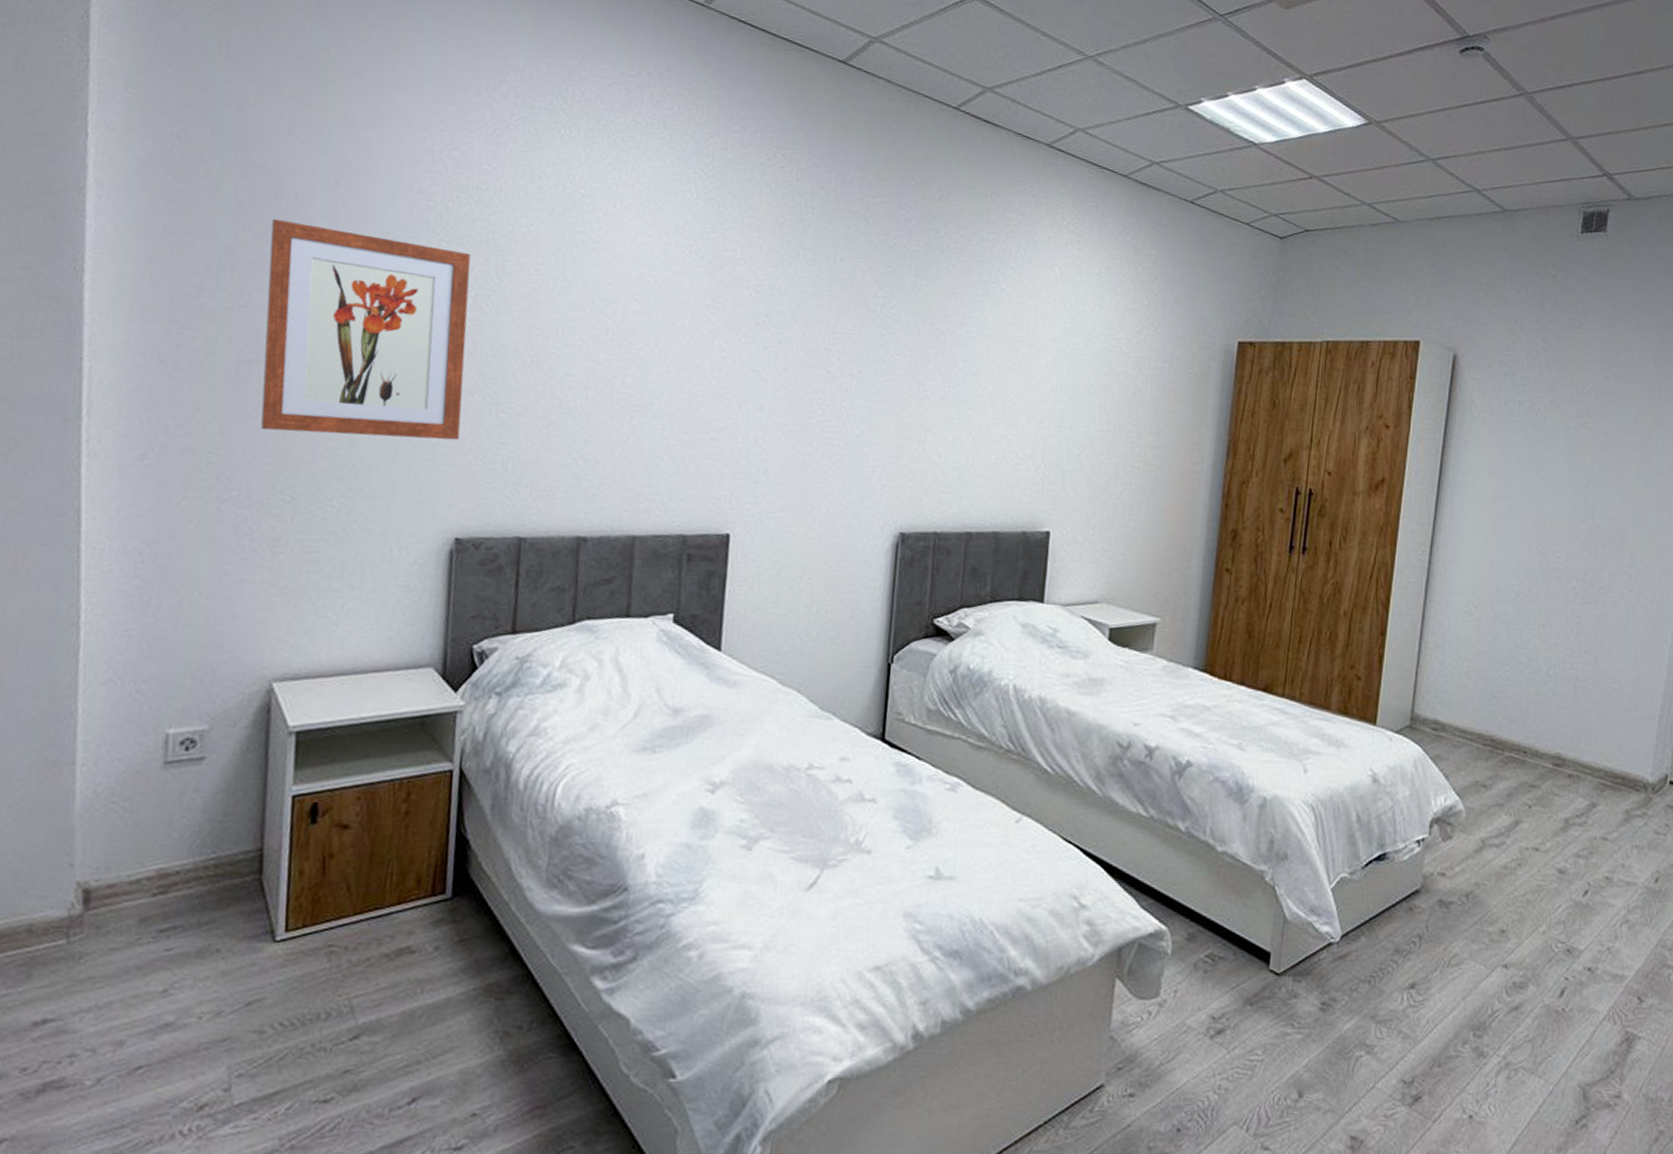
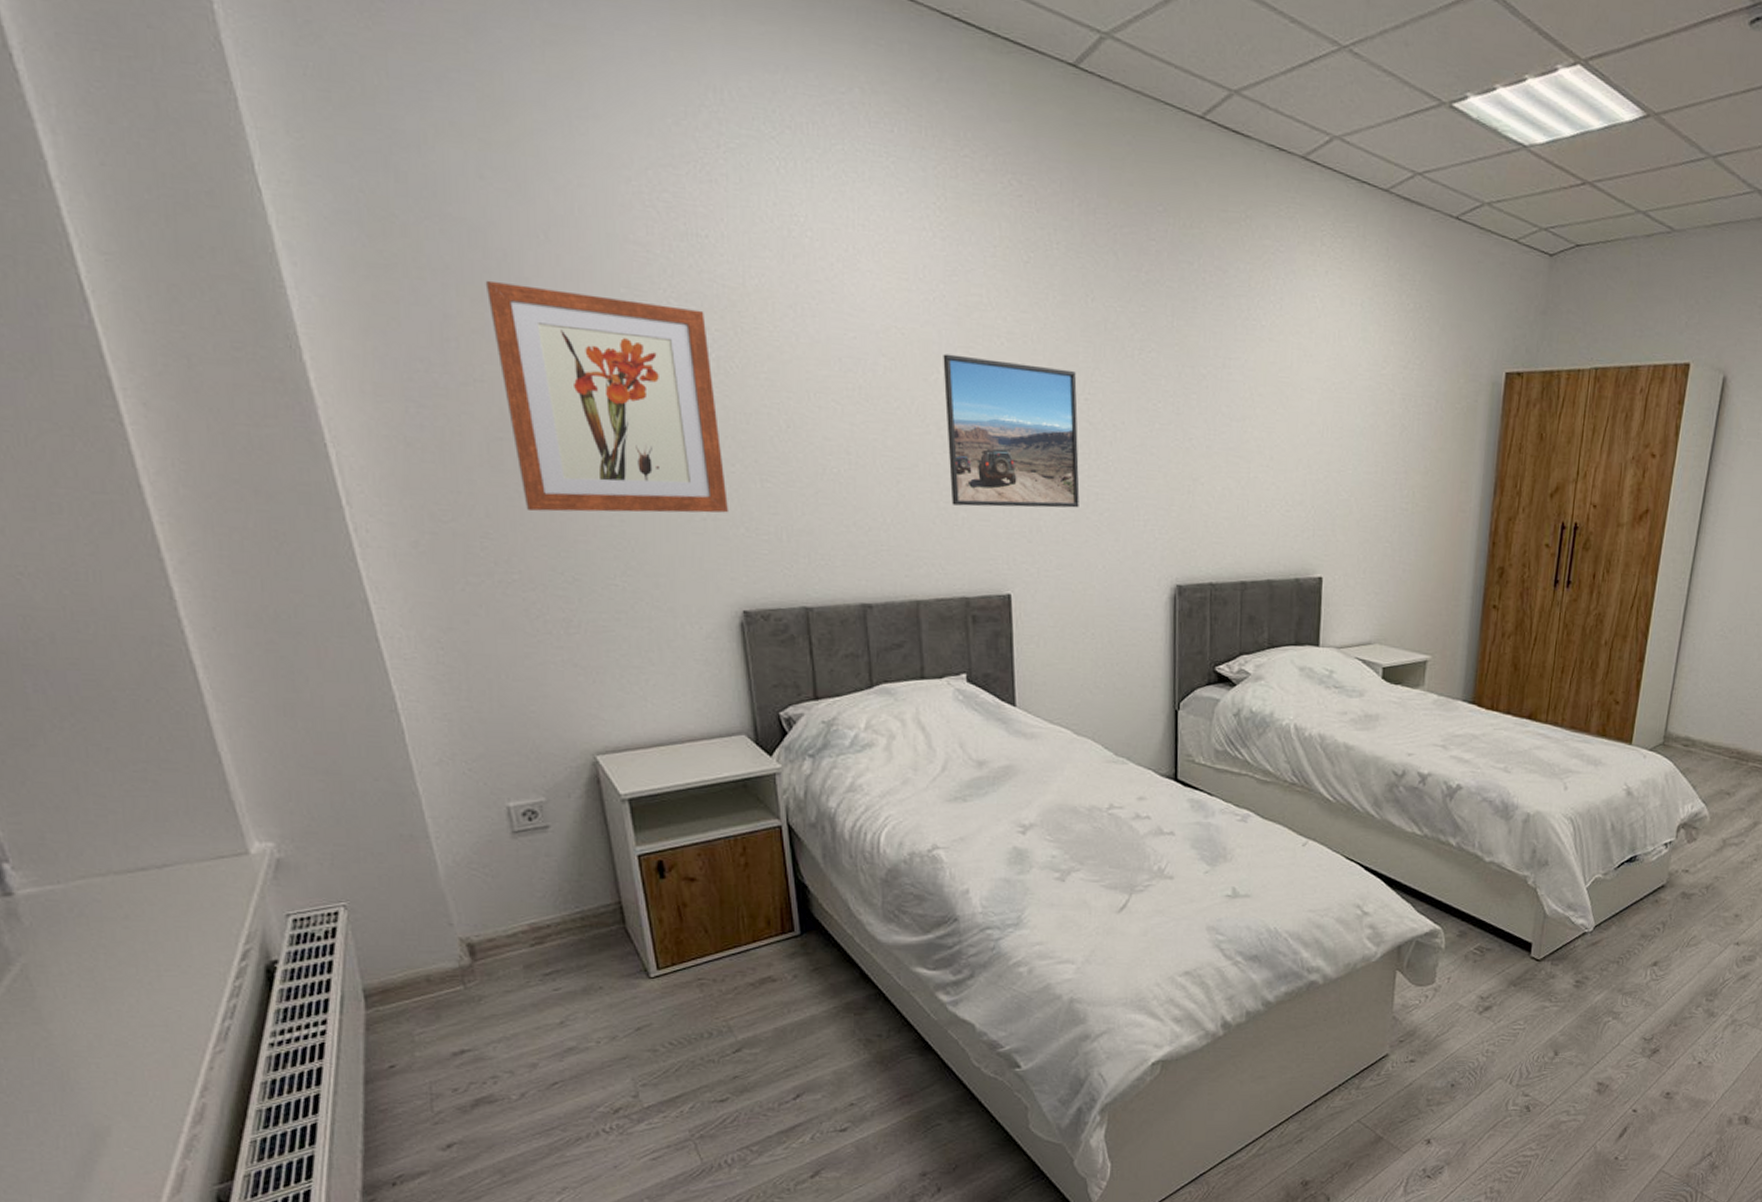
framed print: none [681,301,818,452] -> present [943,354,1080,508]

